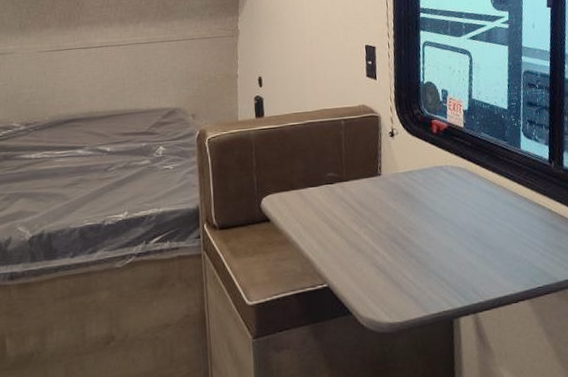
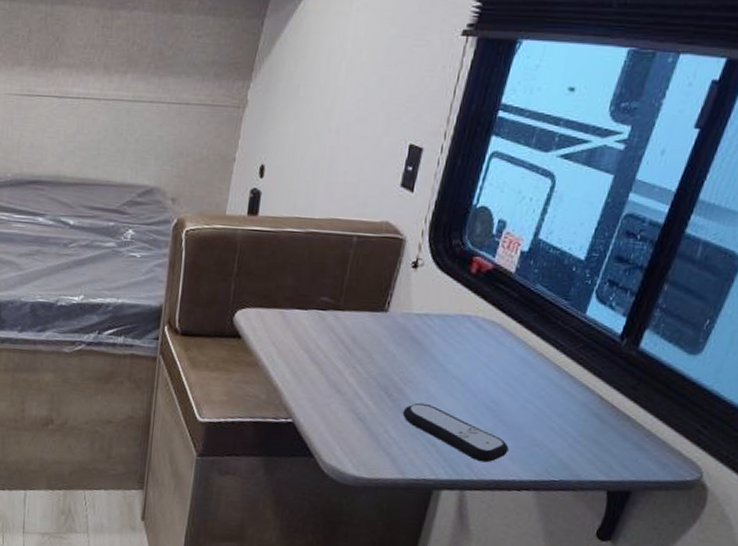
remote control: none [413,245,500,285] -> present [402,402,509,463]

